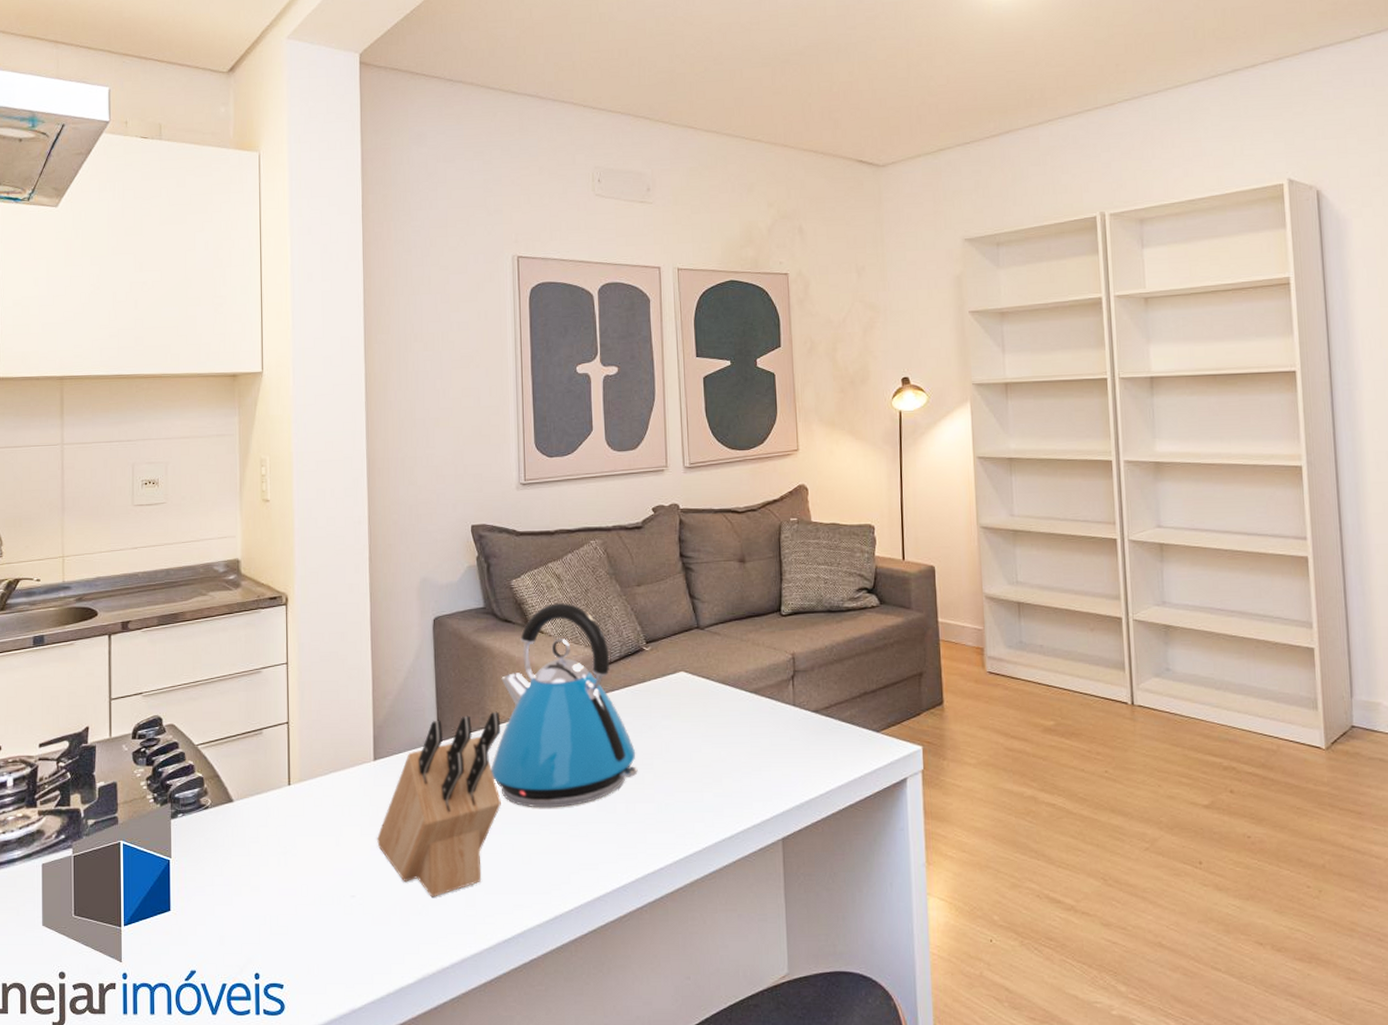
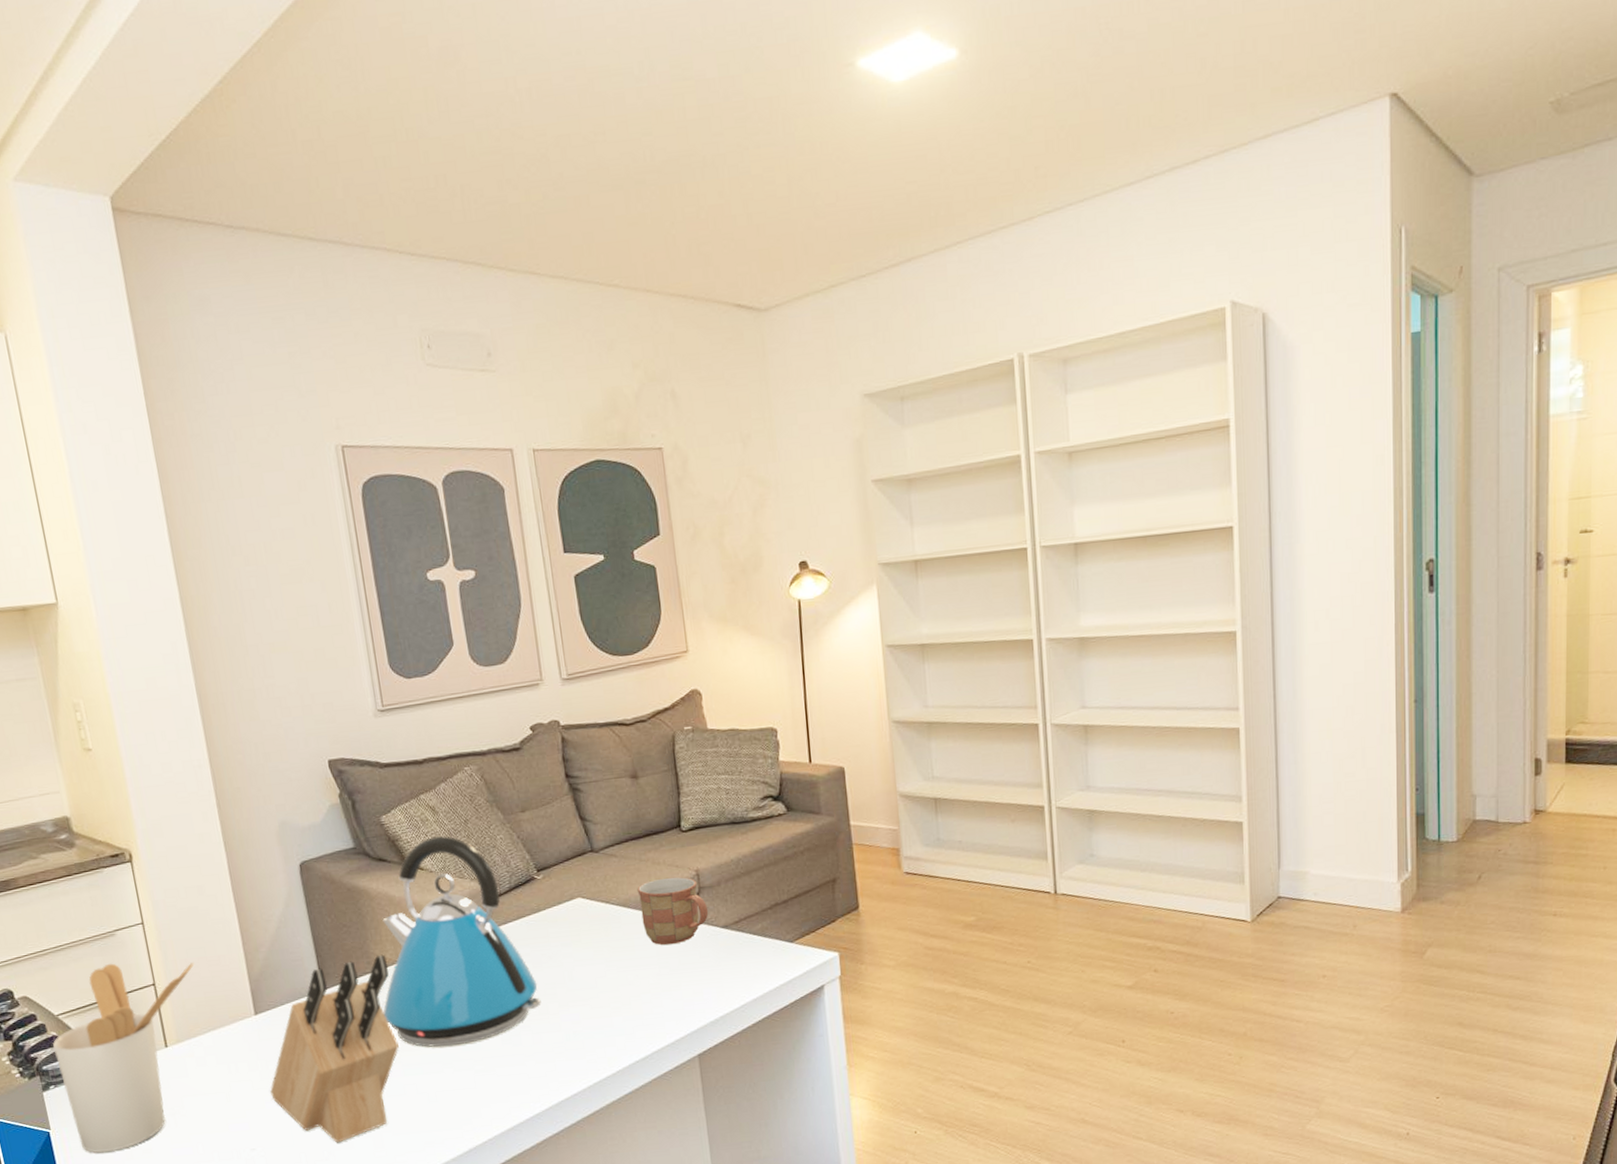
utensil holder: none [187,699,327,886] -> present [52,963,194,1153]
mug: none [736,658,801,725] -> present [637,876,709,945]

